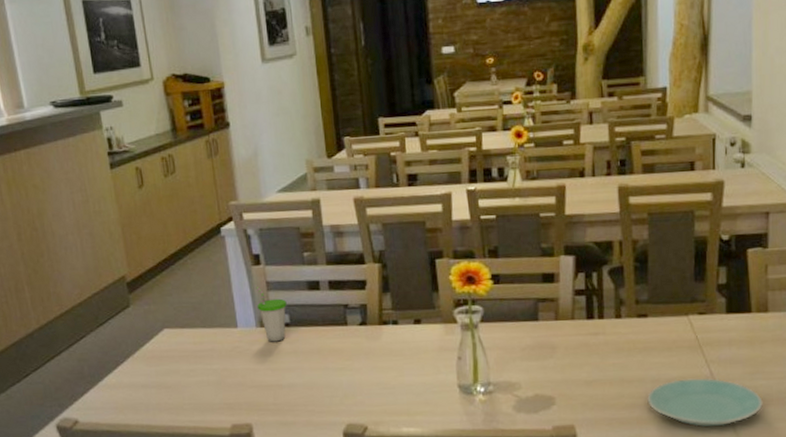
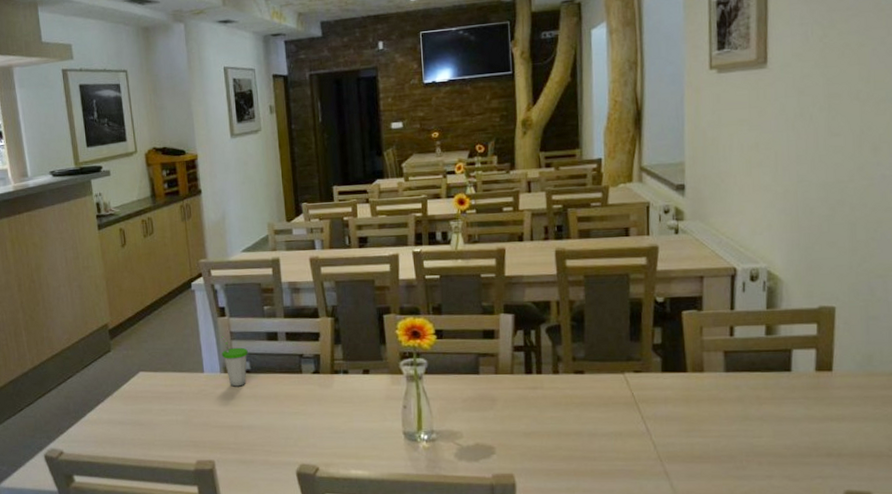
plate: present [647,378,763,428] -> none [584,434,700,482]

